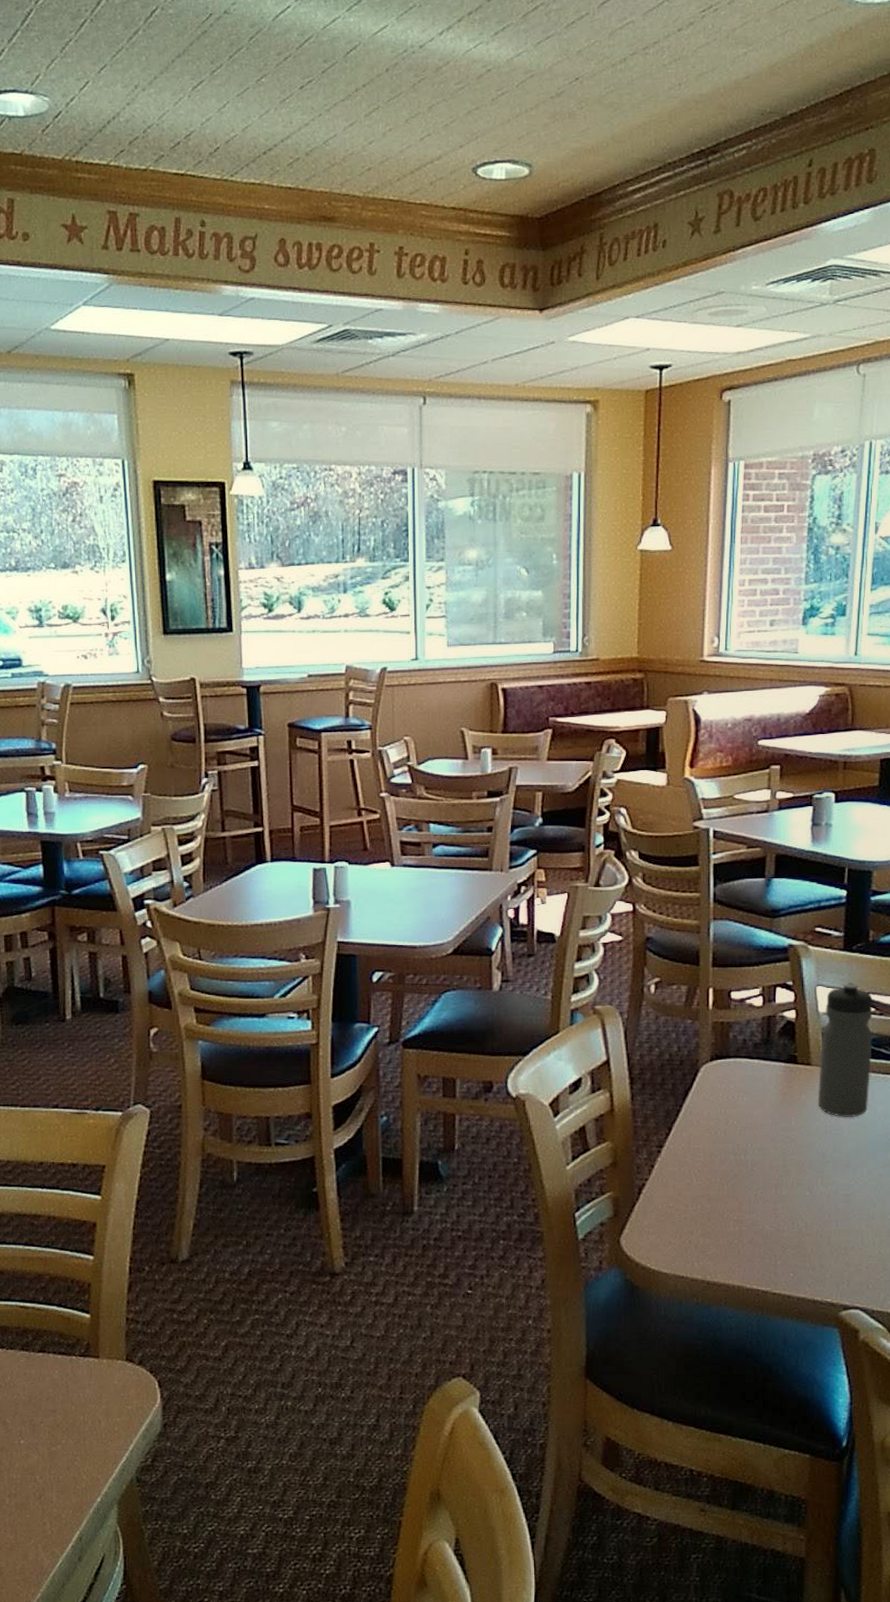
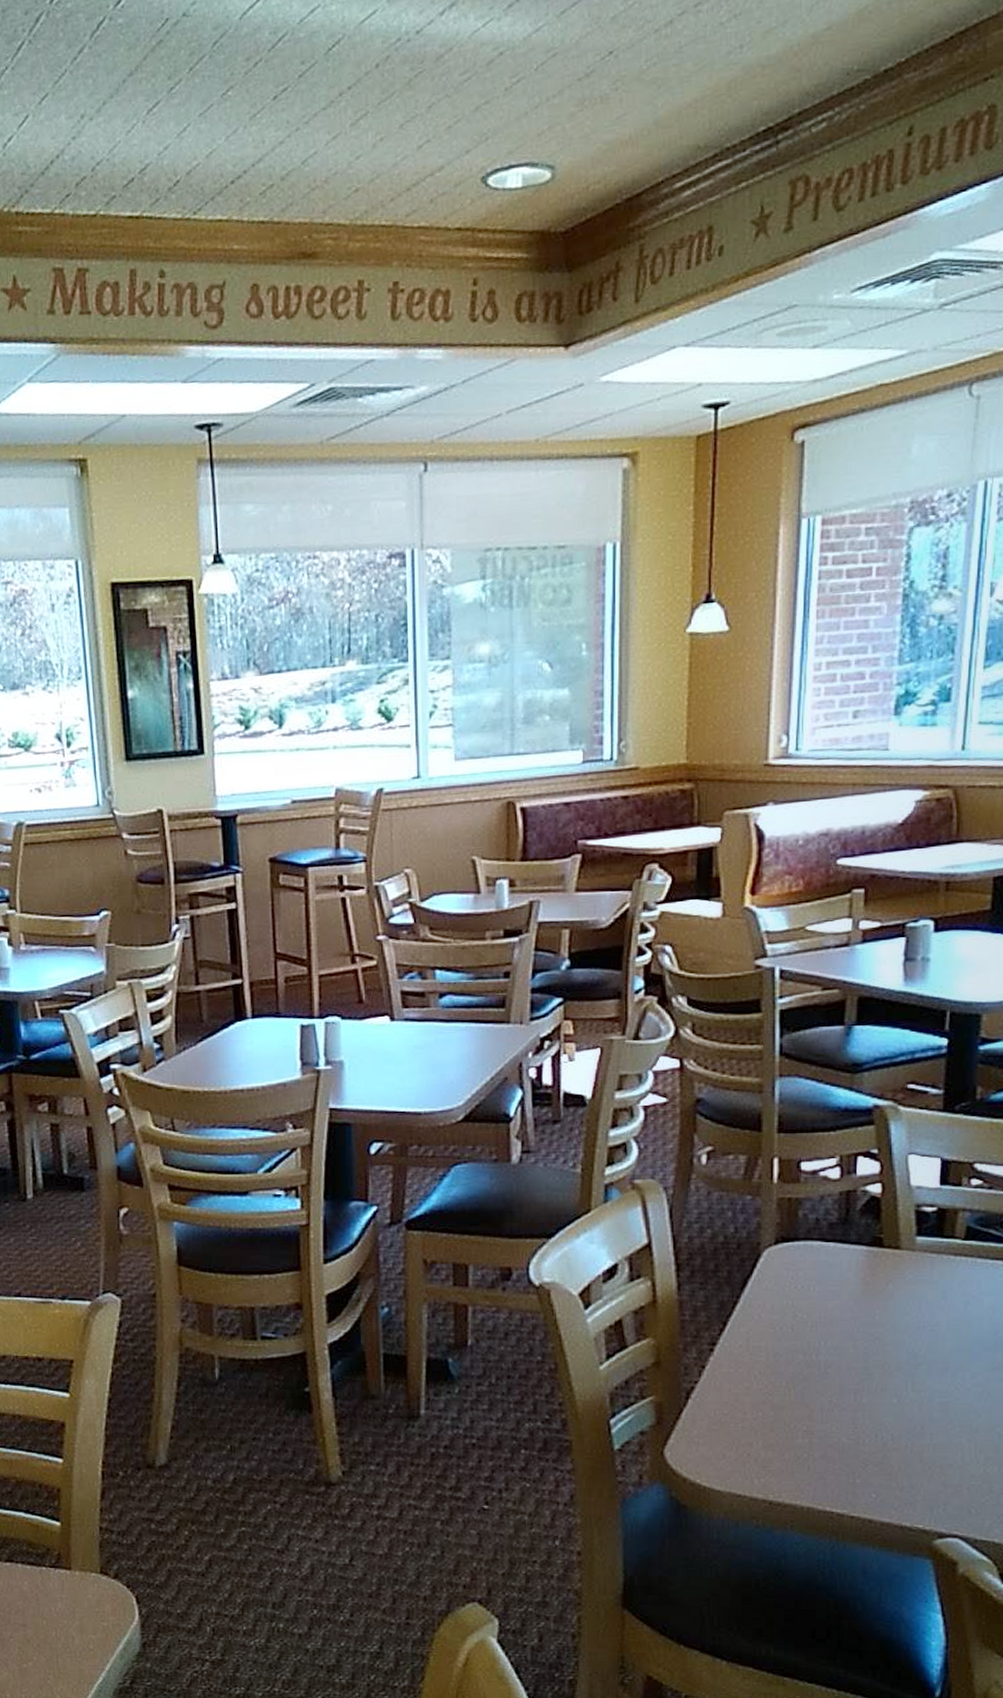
water bottle: present [817,982,873,1117] -> none [908,1149,980,1311]

